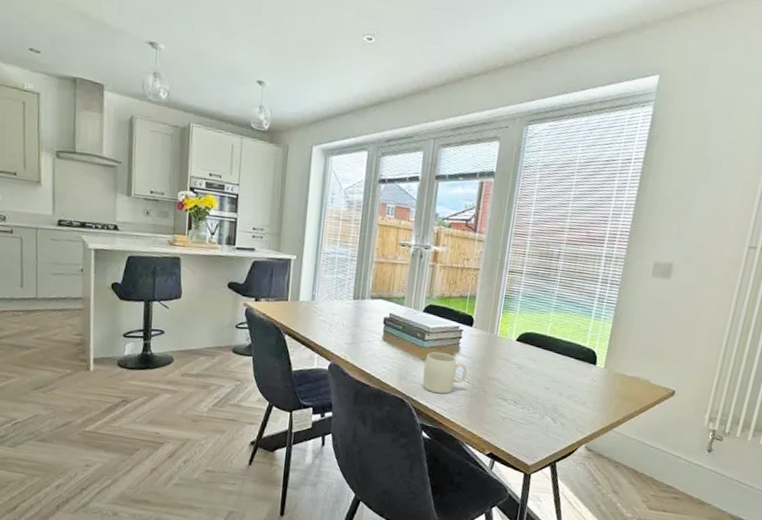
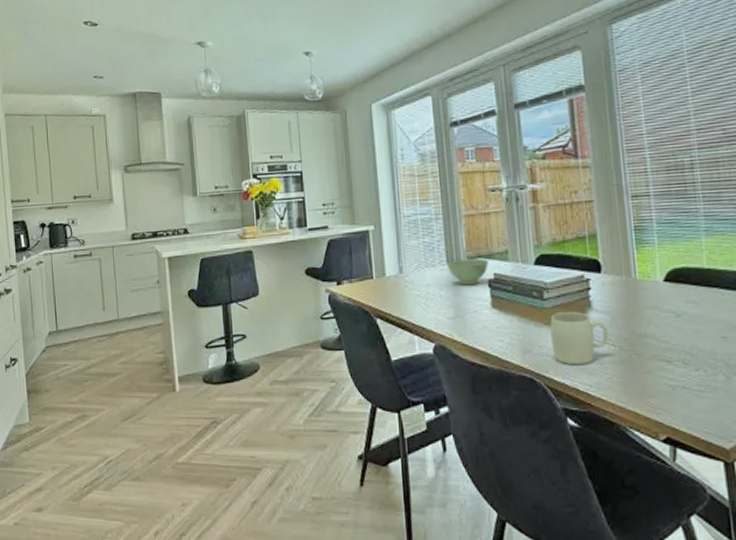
bowl: none [353,297,389,320] -> present [447,258,490,286]

